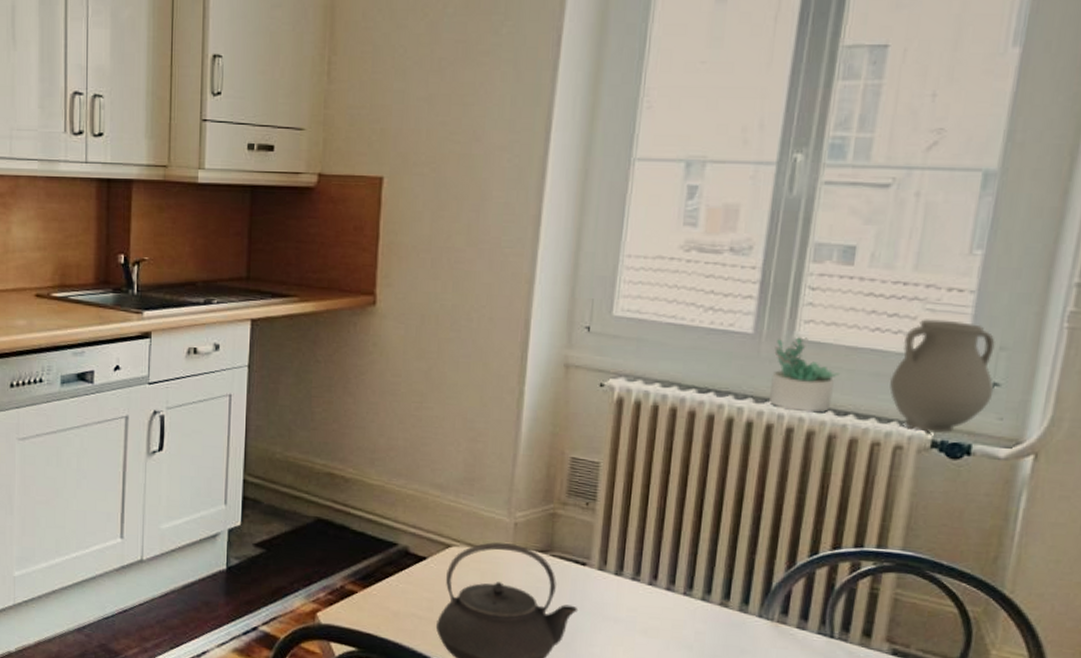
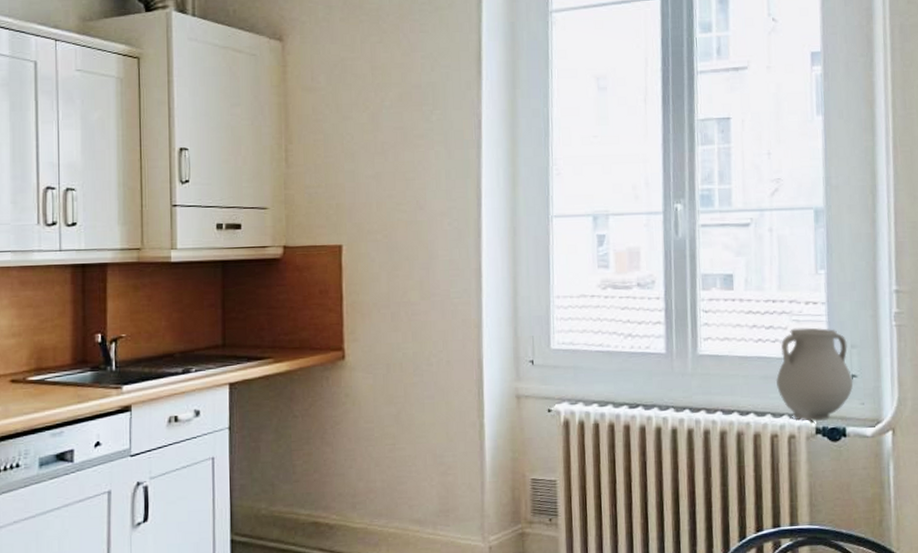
succulent plant: present [768,337,839,413] -> none [684,352,737,416]

